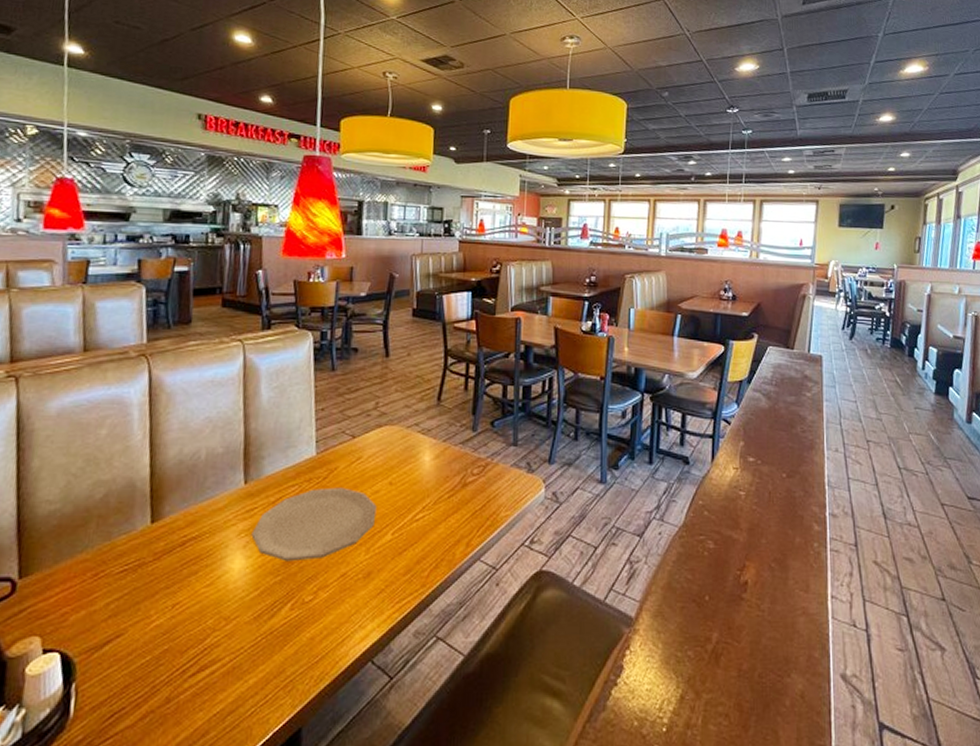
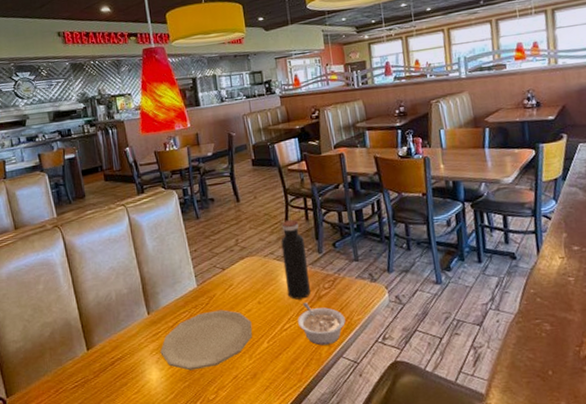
water bottle: none [427,387,458,485] -> present [281,220,310,300]
legume: none [434,488,490,544] -> present [298,301,345,346]

